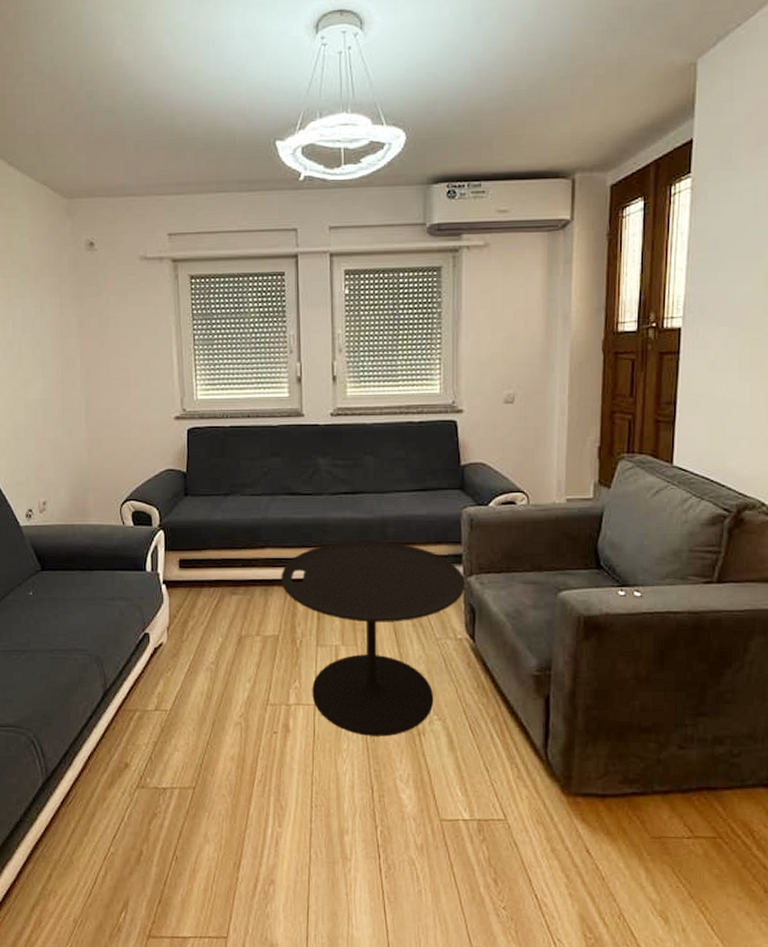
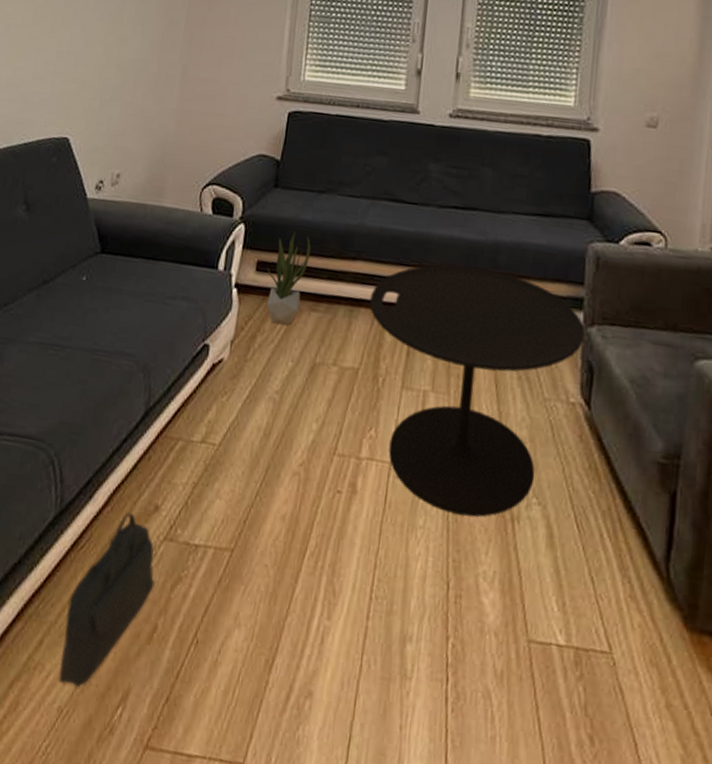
handbag: none [66,771,135,903] -> present [59,511,155,687]
potted plant: none [188,531,224,608] -> present [266,231,311,325]

